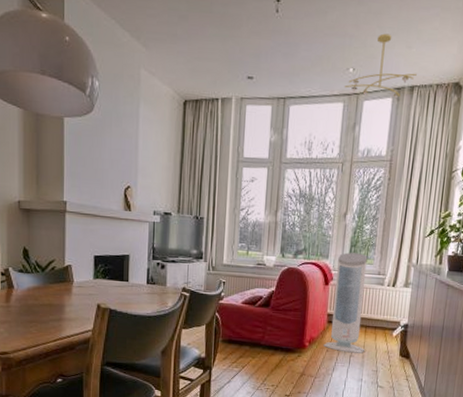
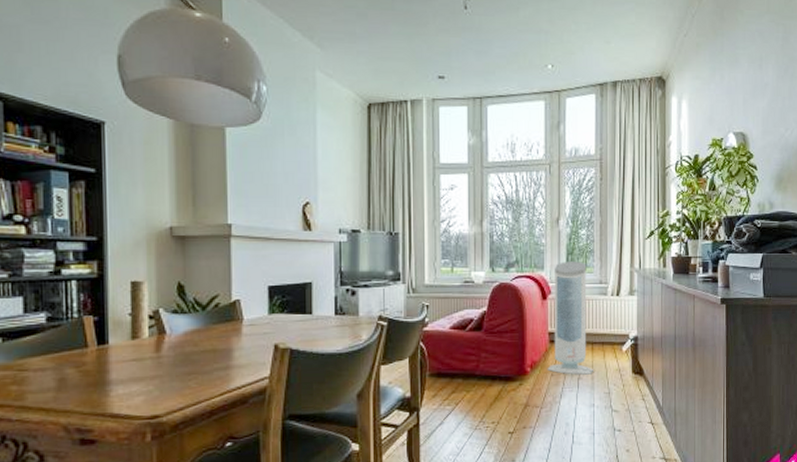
ceiling light fixture: present [344,33,417,99] -> none [544,29,618,95]

